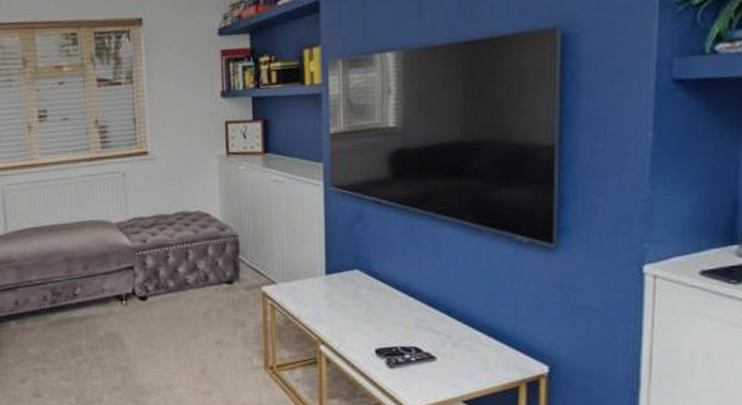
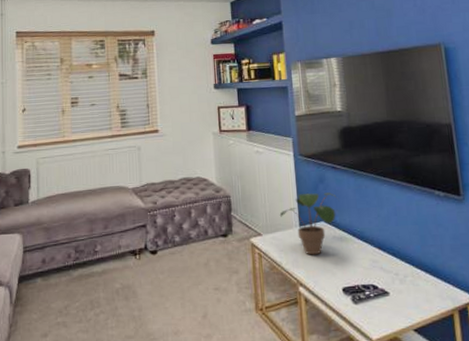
potted plant: none [300,233,378,309] -> present [279,192,337,255]

